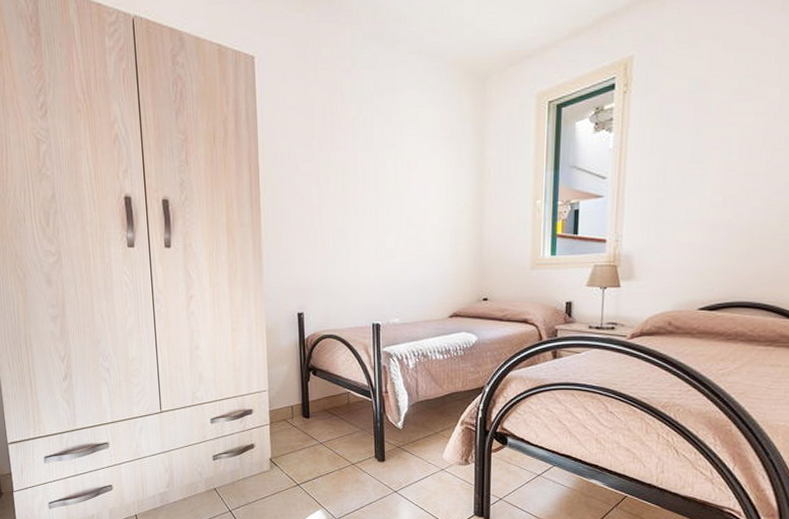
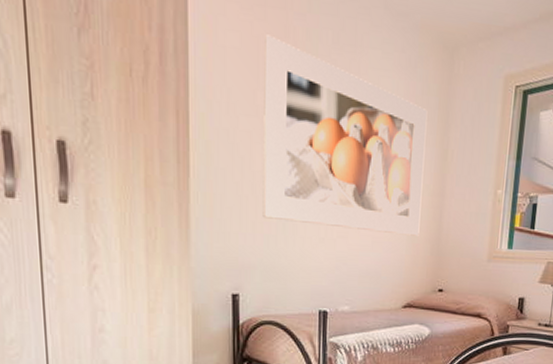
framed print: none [317,92,463,251] -> present [262,34,428,236]

